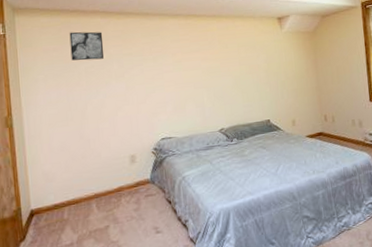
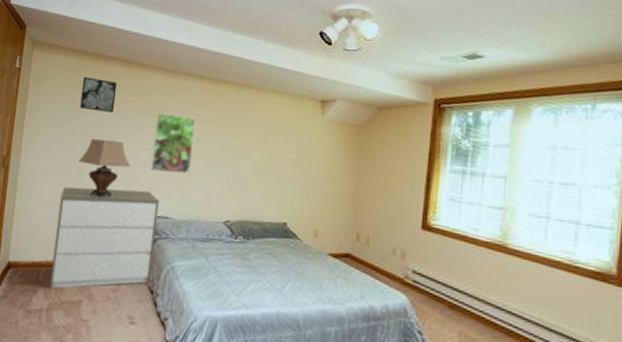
dresser: none [69,119,167,223] -> present [49,187,159,289]
table lamp: none [80,82,129,135] -> present [78,138,131,198]
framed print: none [143,49,183,101] -> present [150,113,196,174]

